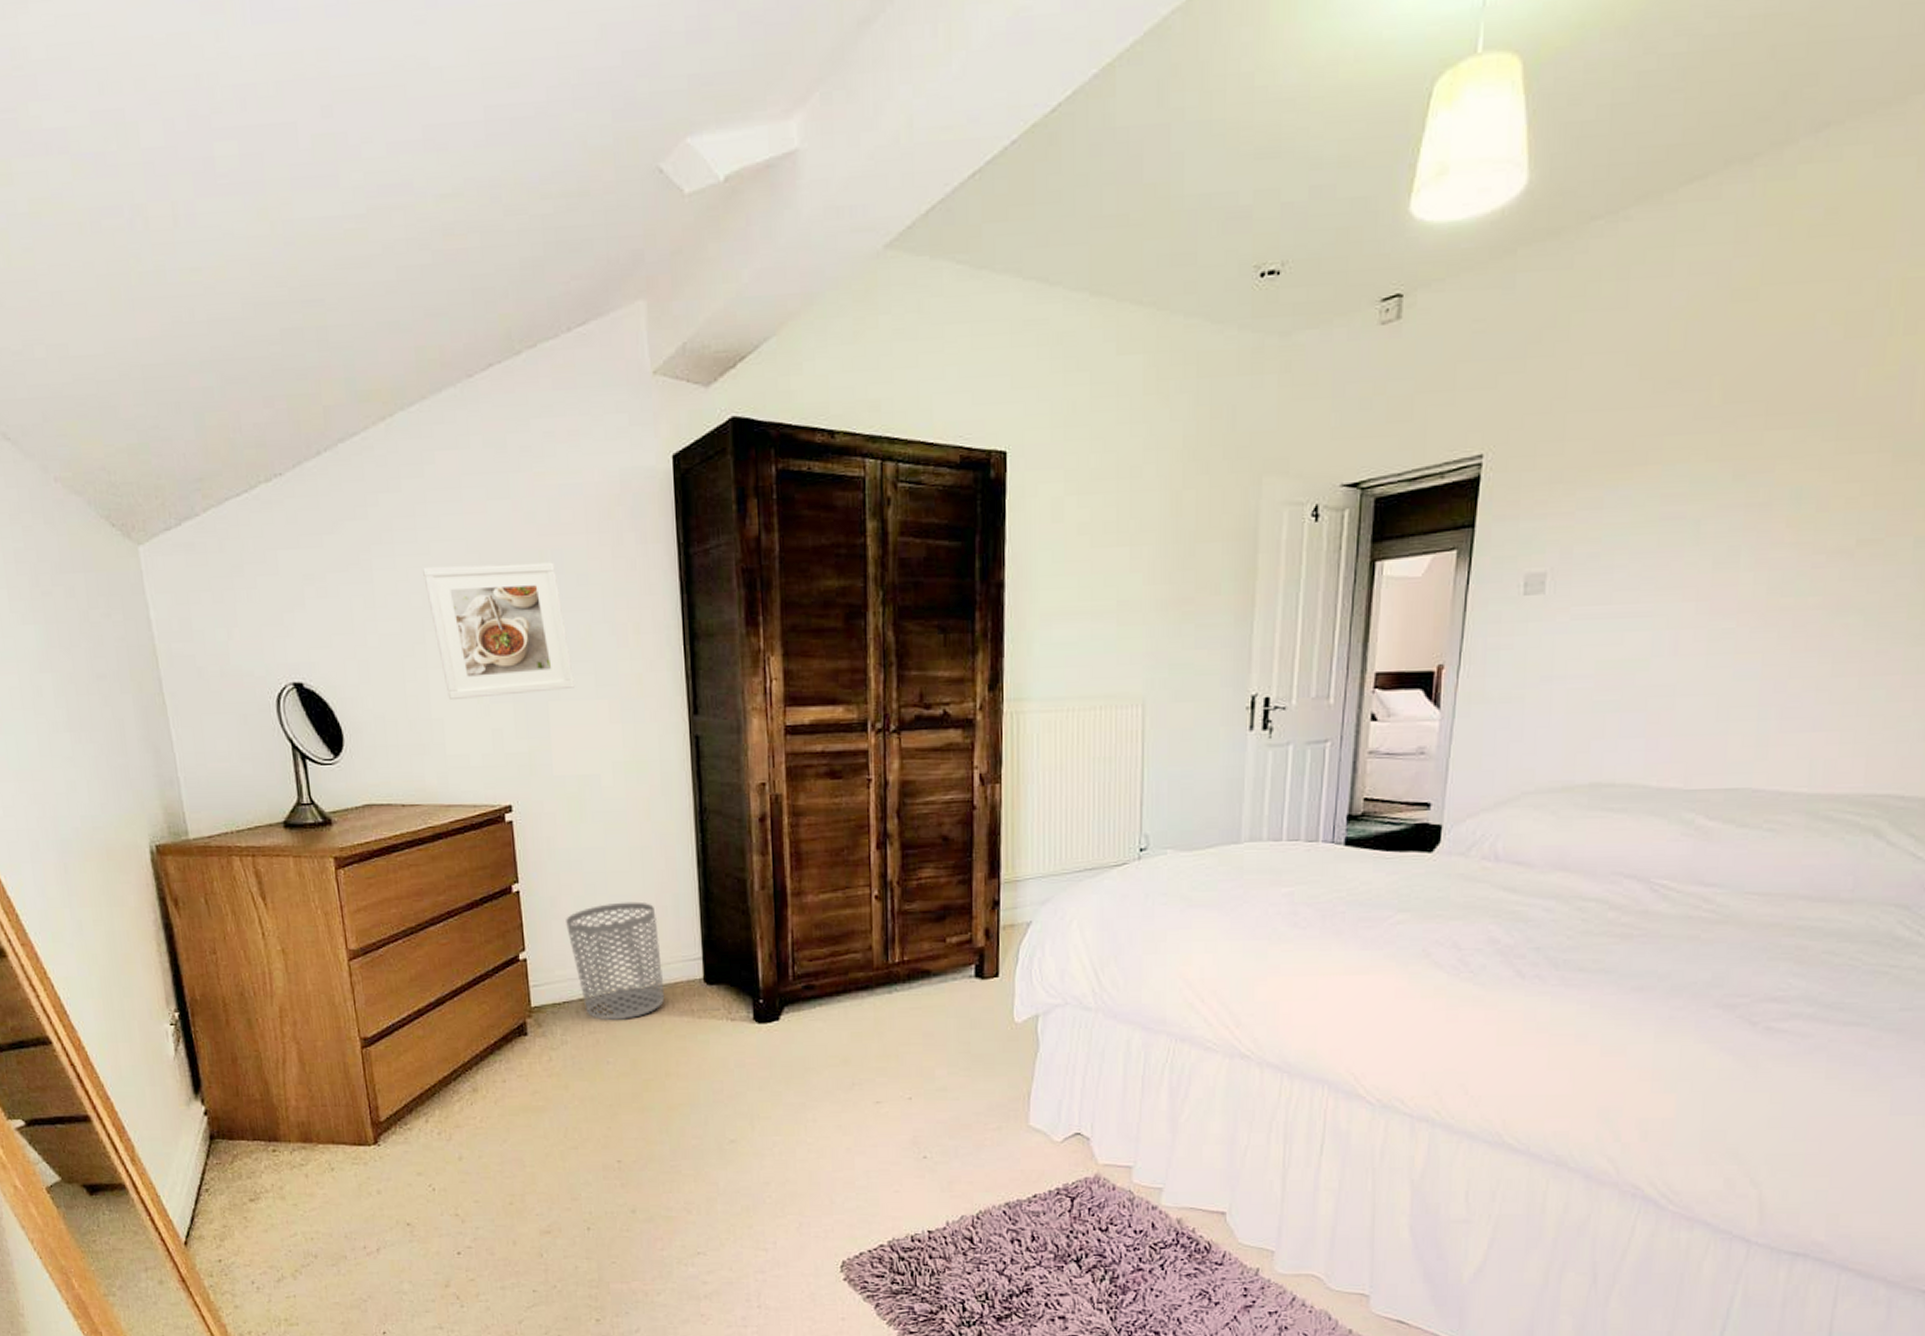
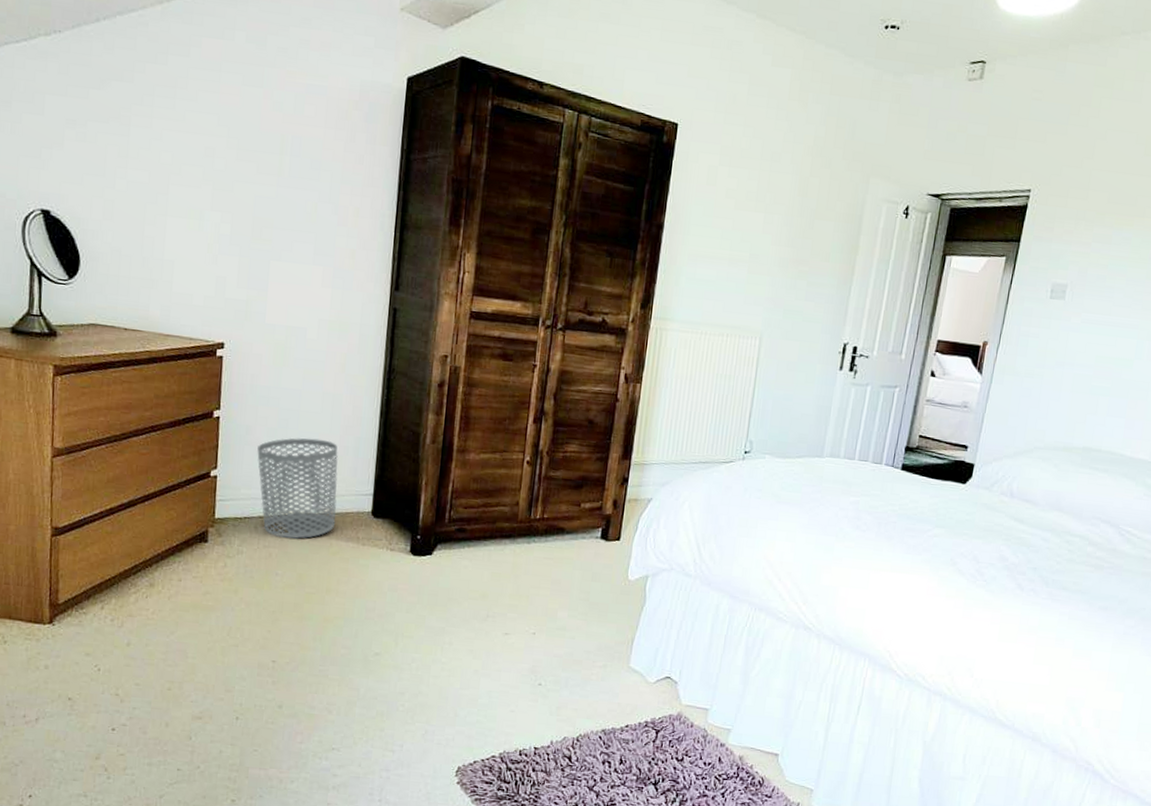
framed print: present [423,562,576,699] -> none [175,131,296,253]

